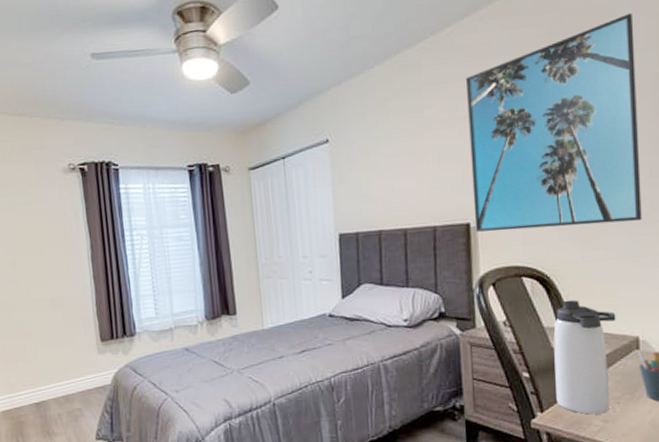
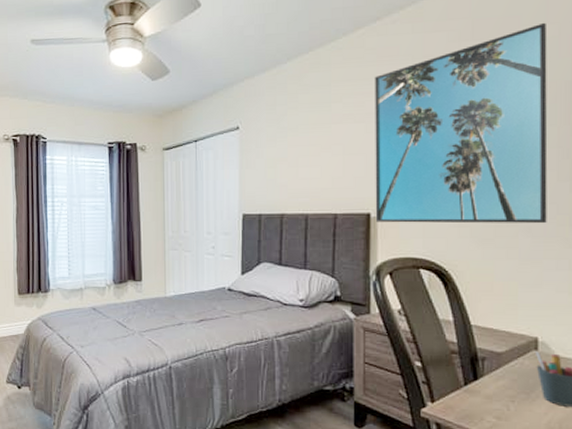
thermos bottle: present [553,299,616,415] -> none [448,295,515,411]

